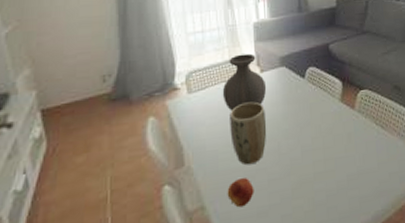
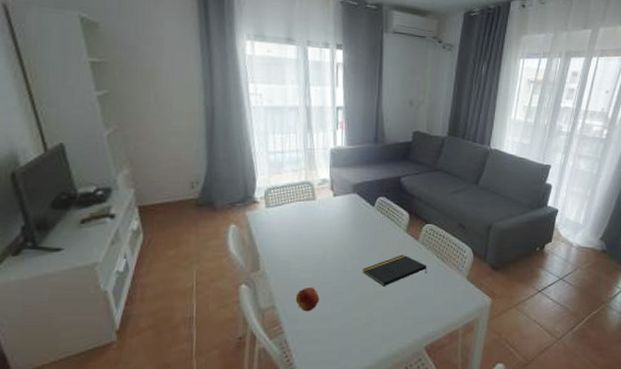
vase: present [222,53,267,111] -> none [297,177,338,228]
plant pot: present [230,101,267,165] -> none [302,222,335,277]
notepad: none [298,126,368,165] -> present [362,254,427,286]

